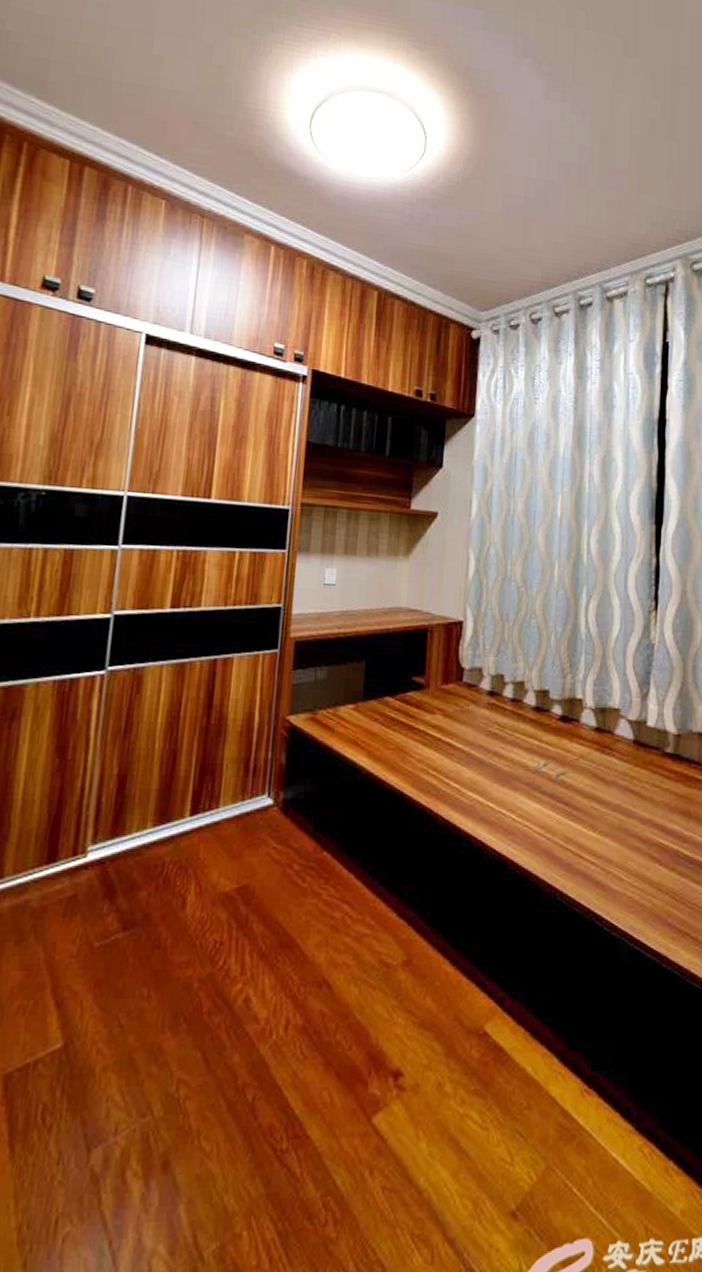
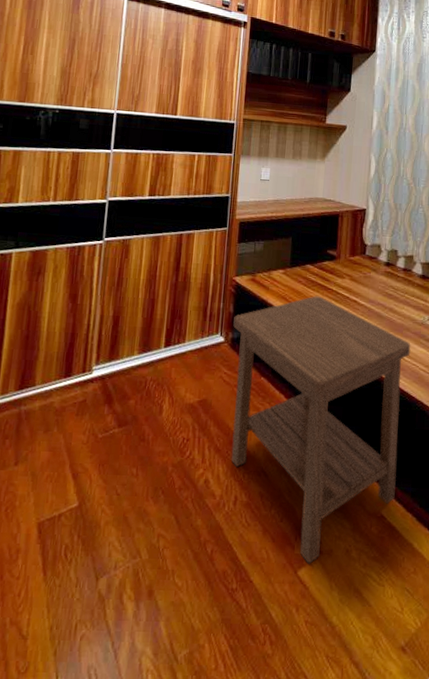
side table: none [281,738,522,1107] -> present [231,296,411,564]

